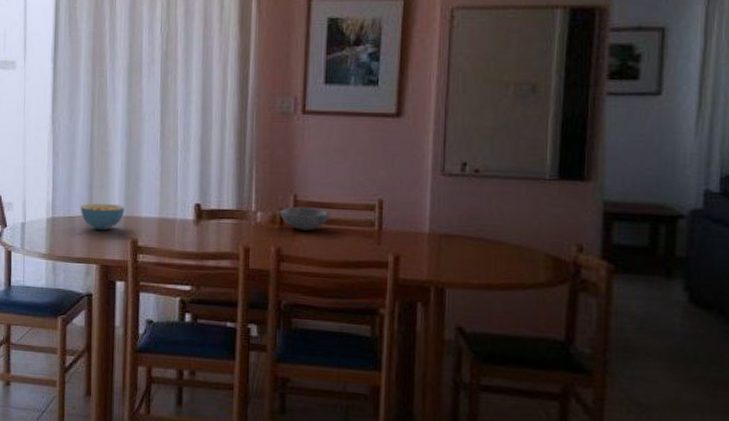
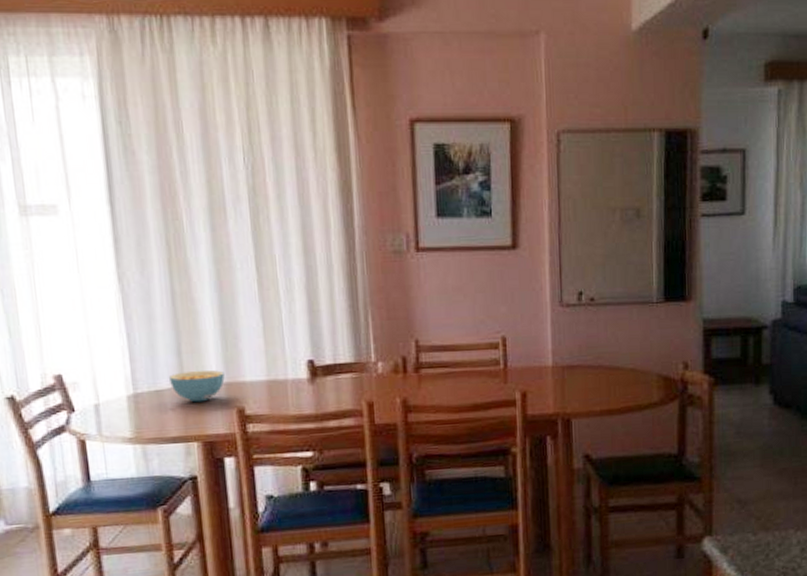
bowl: present [279,206,330,231] -> none [401,351,454,377]

